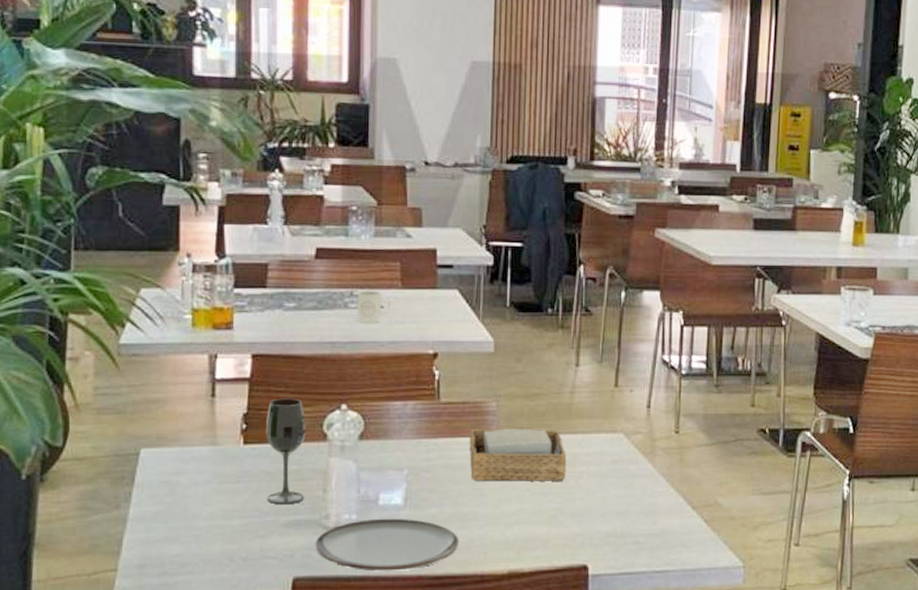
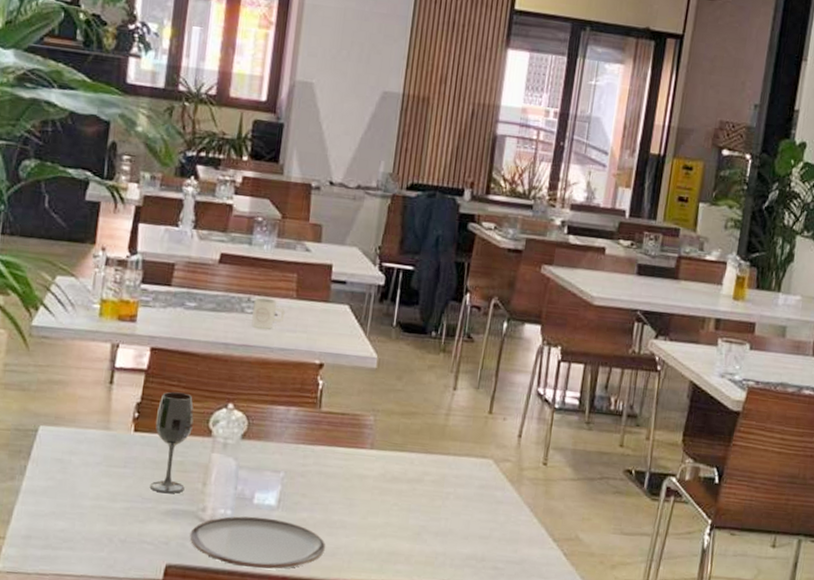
napkin holder: present [469,428,567,482] -> none [343,440,437,500]

